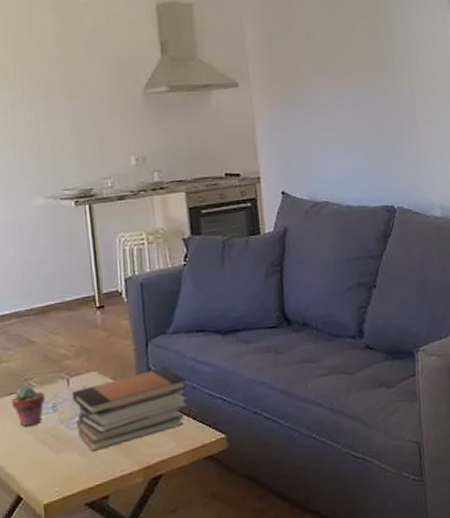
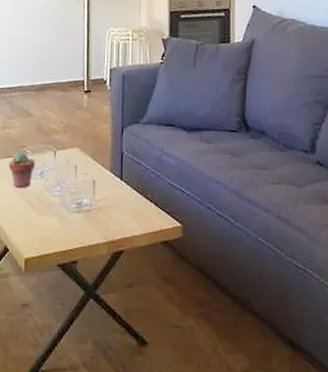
book stack: present [72,367,187,452] -> none [57,153,153,219]

